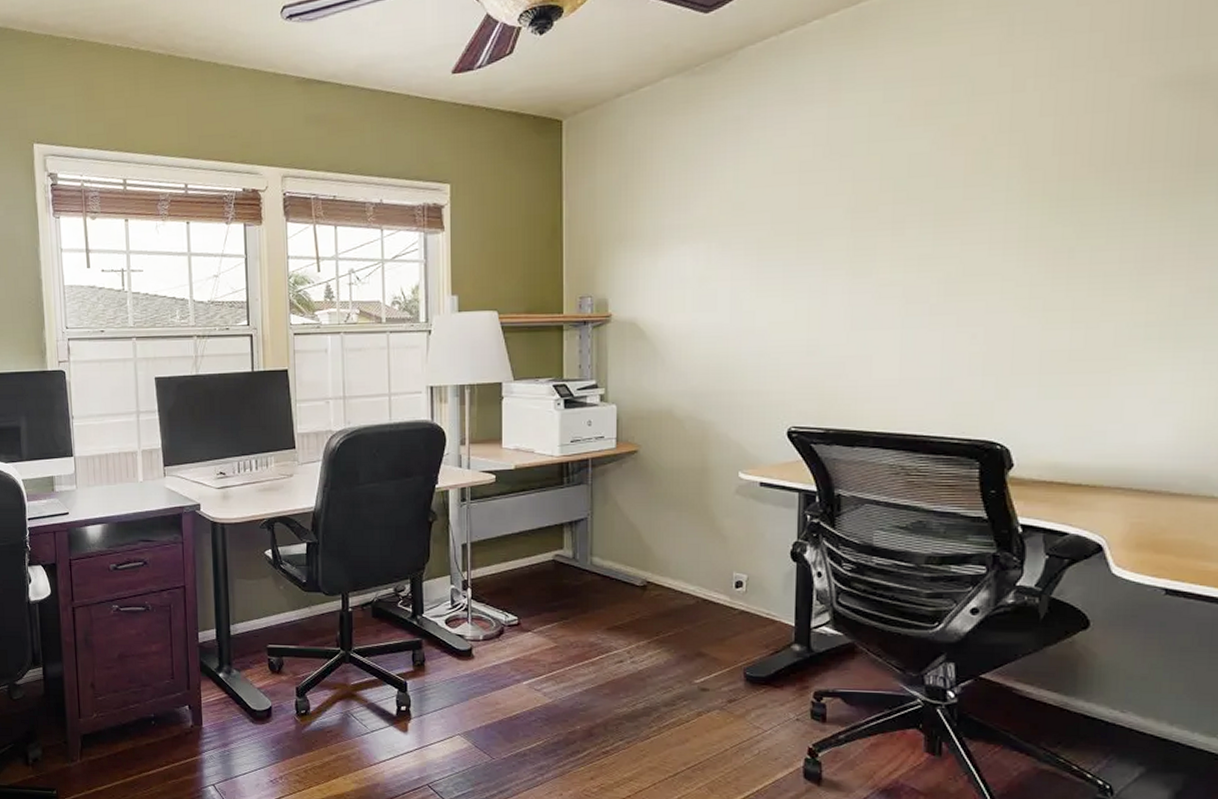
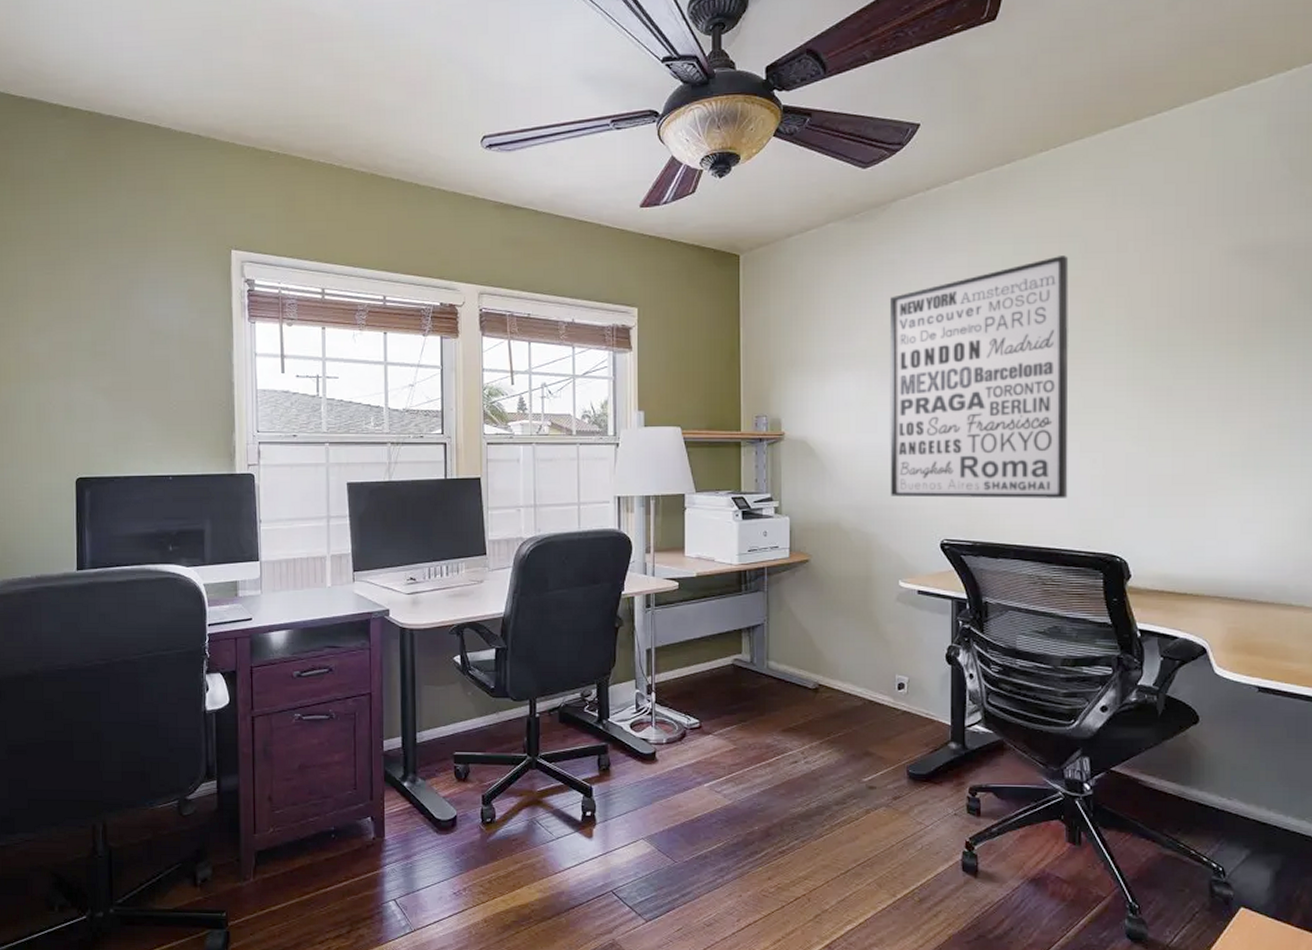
wall art: none [730,100,951,381] -> present [890,256,1069,498]

